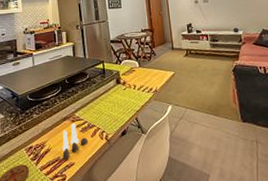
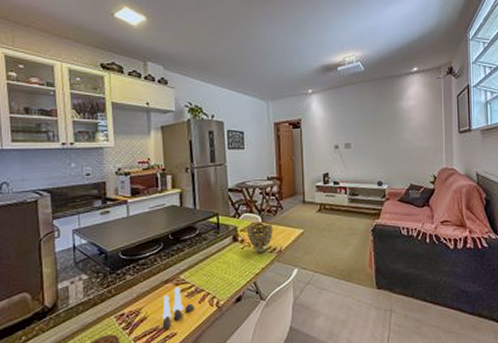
decorative bowl: none [127,67,149,93] -> present [246,223,273,253]

